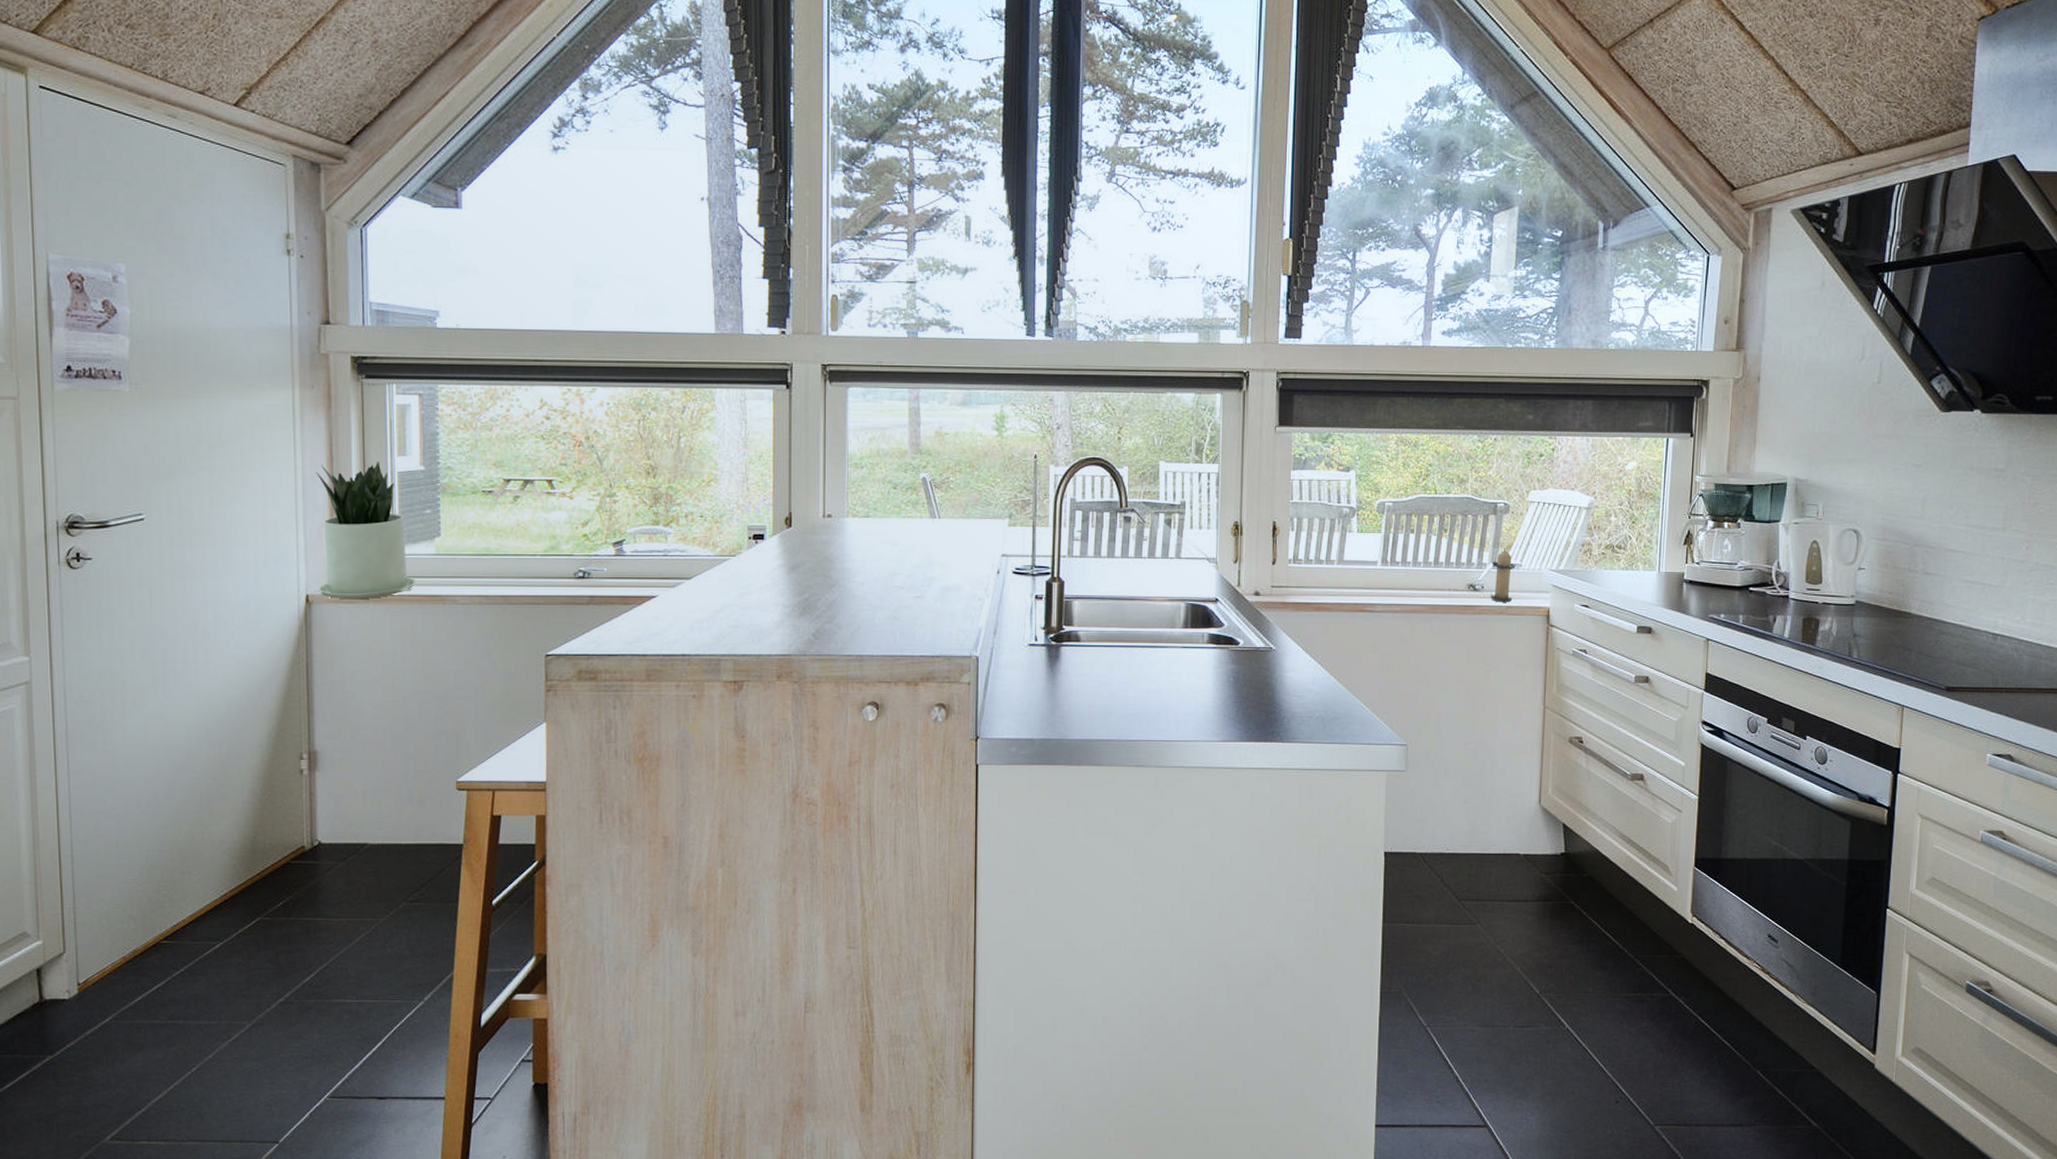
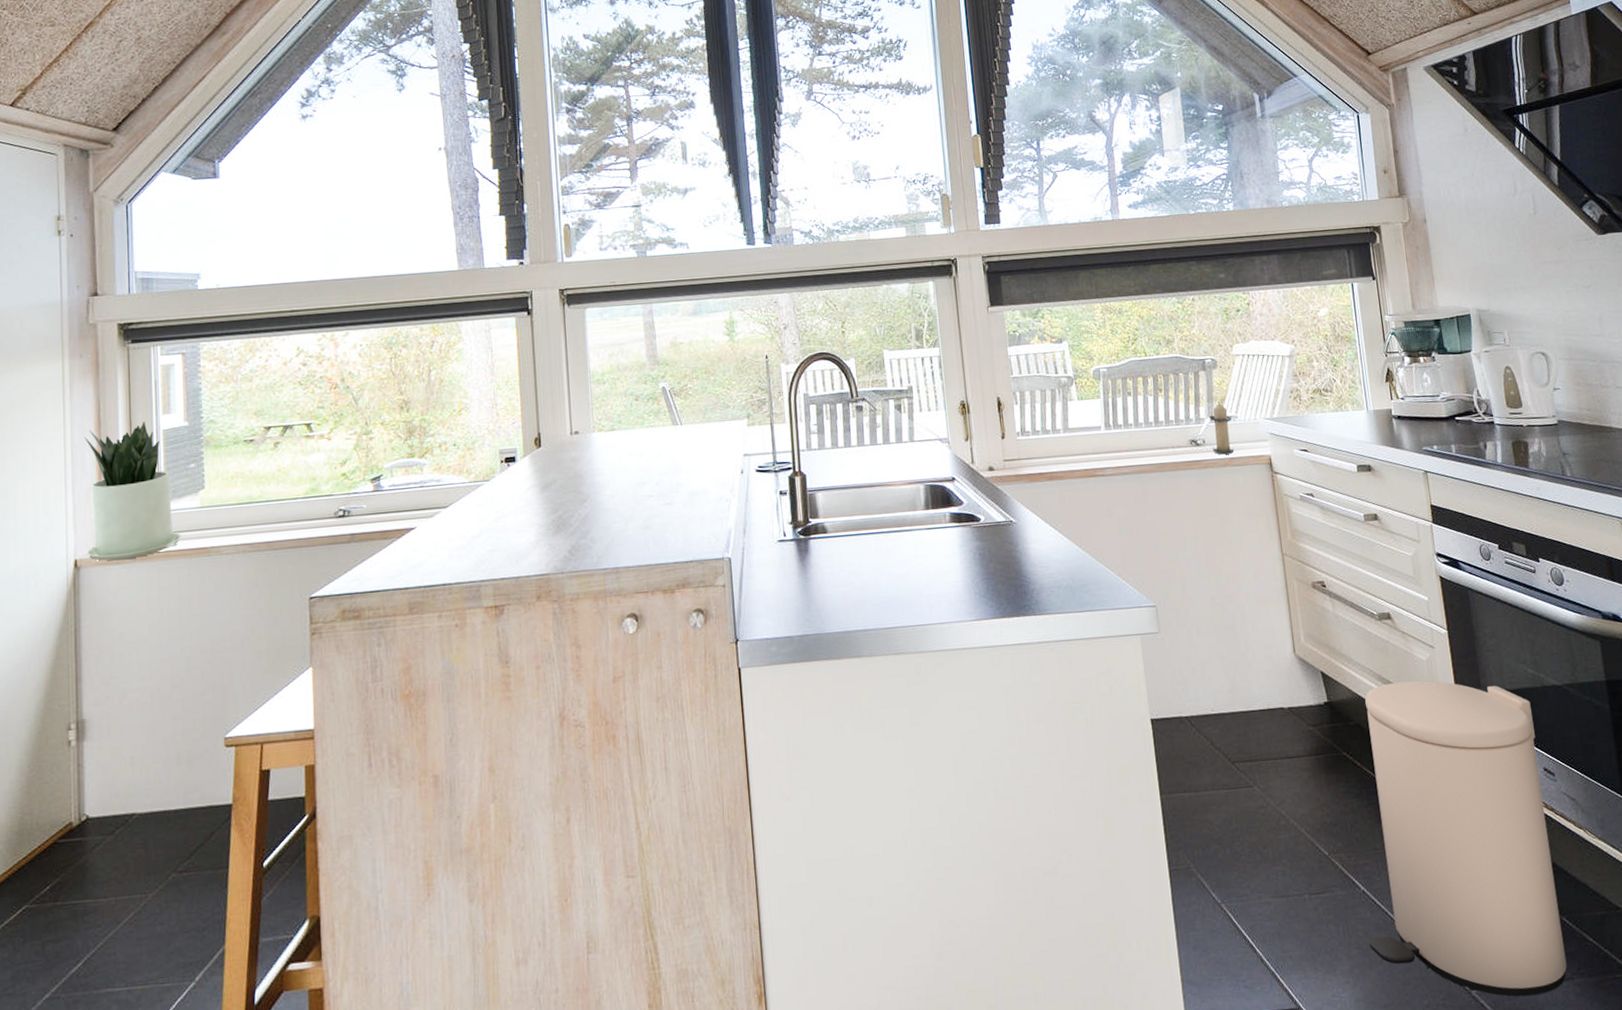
pedal bin: none [1564,840,1768,1136] -> present [1365,680,1567,997]

